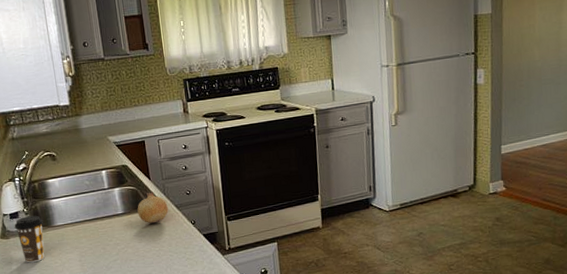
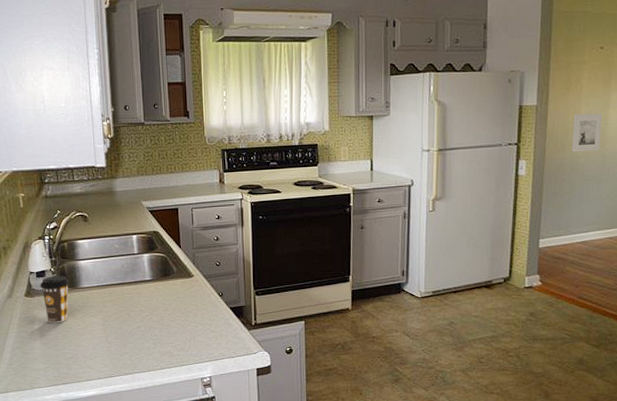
fruit: present [137,192,169,224] -> none [165,260,197,293]
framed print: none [528,17,557,58] -> present [571,113,603,152]

